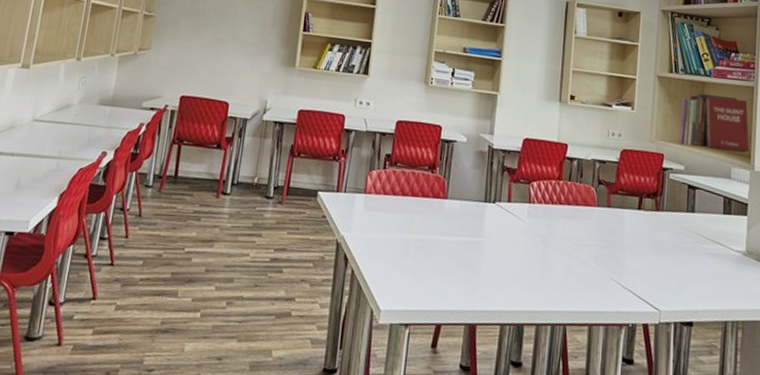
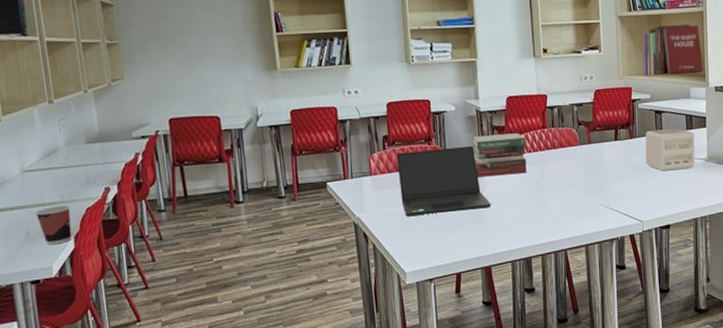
cup: none [31,160,65,200] -> present [36,205,72,245]
laptop: none [391,175,488,255] -> present [396,145,491,216]
books: none [477,174,538,226] -> present [472,133,527,178]
desk organizer: none [671,206,732,260] -> present [645,128,695,172]

